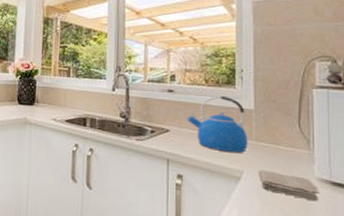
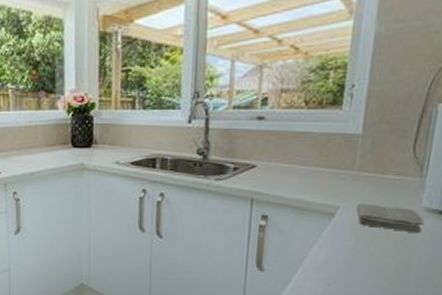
kettle: present [187,96,248,154] -> none [278,121,351,187]

